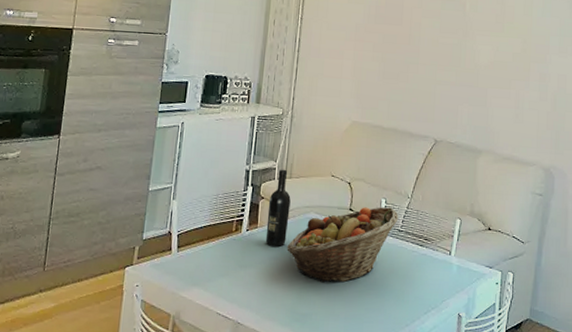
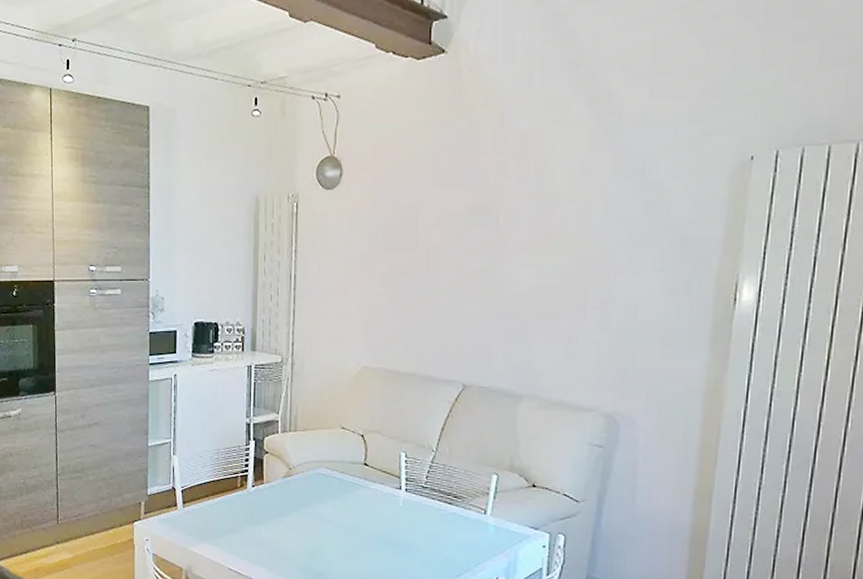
wine bottle: present [265,169,291,248] -> none [273,421,297,504]
fruit basket: present [287,207,399,283] -> none [297,461,422,542]

